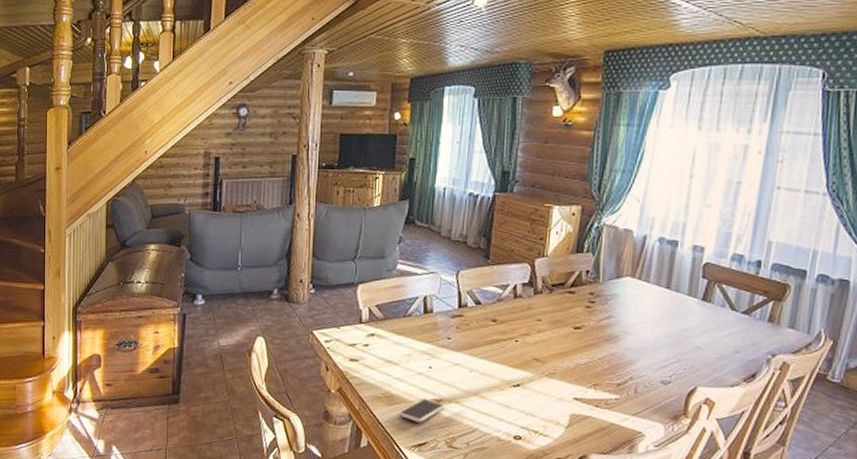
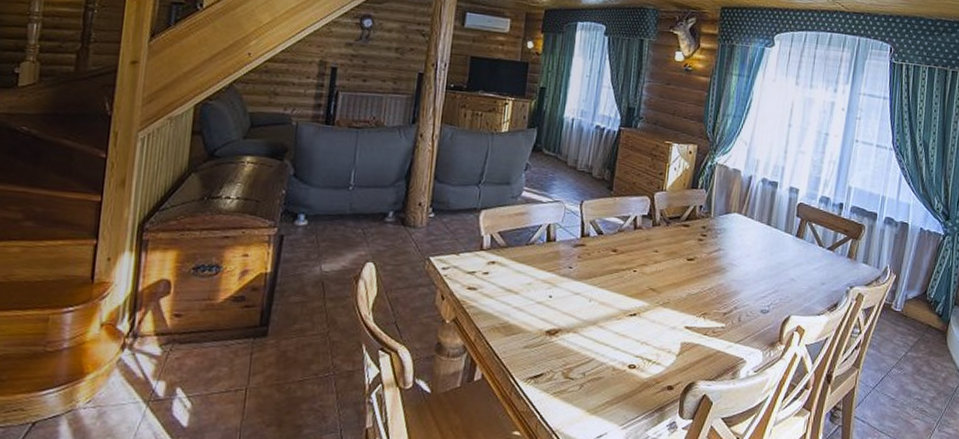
smartphone: present [399,398,446,423] -> none [516,328,564,354]

